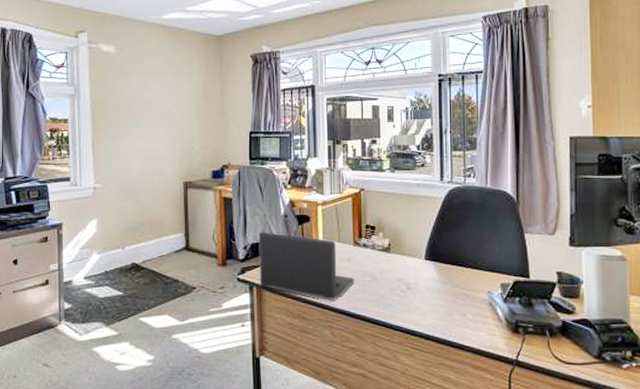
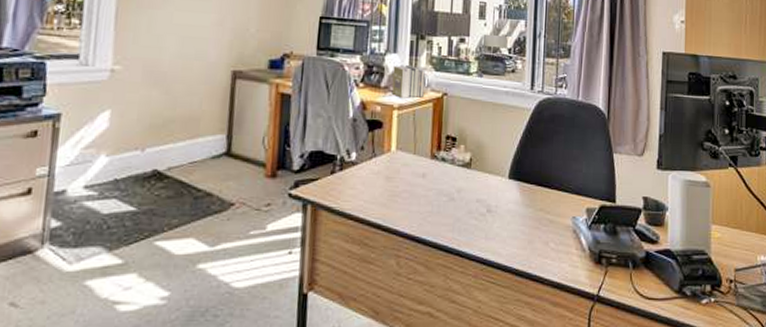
laptop computer: present [259,232,355,302] -> none [316,138,429,226]

